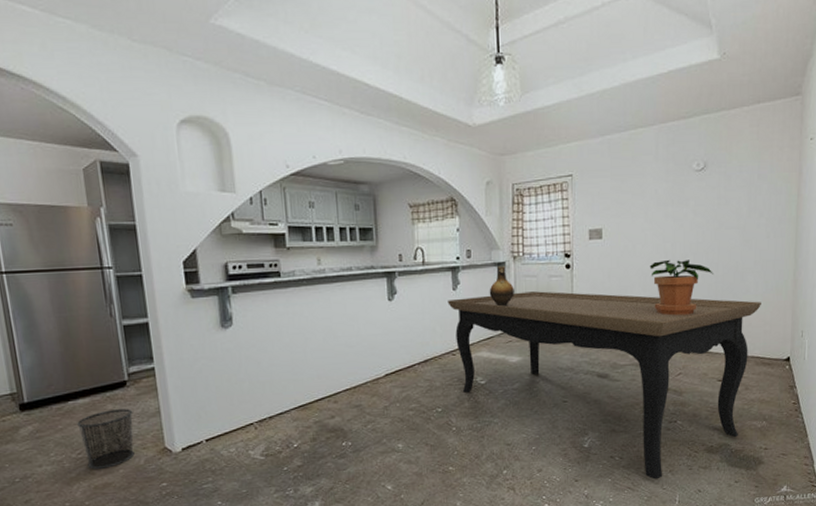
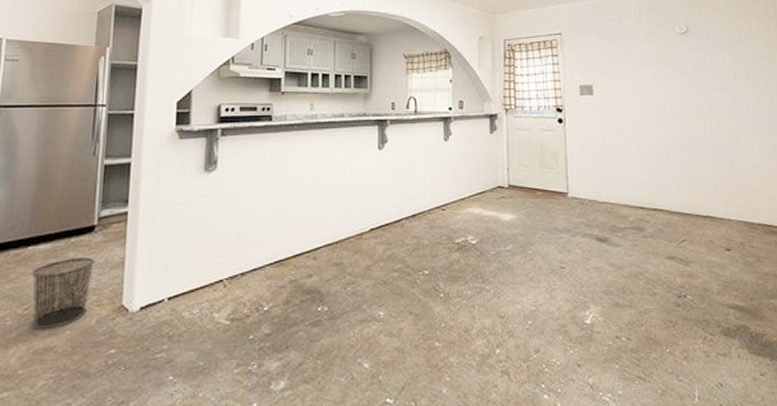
dining table: present [447,291,761,480] -> none [439,145,761,368]
ceramic jug: present [489,266,514,307] -> none [481,118,507,160]
potted plant: present [649,259,713,316] -> none [642,117,707,176]

